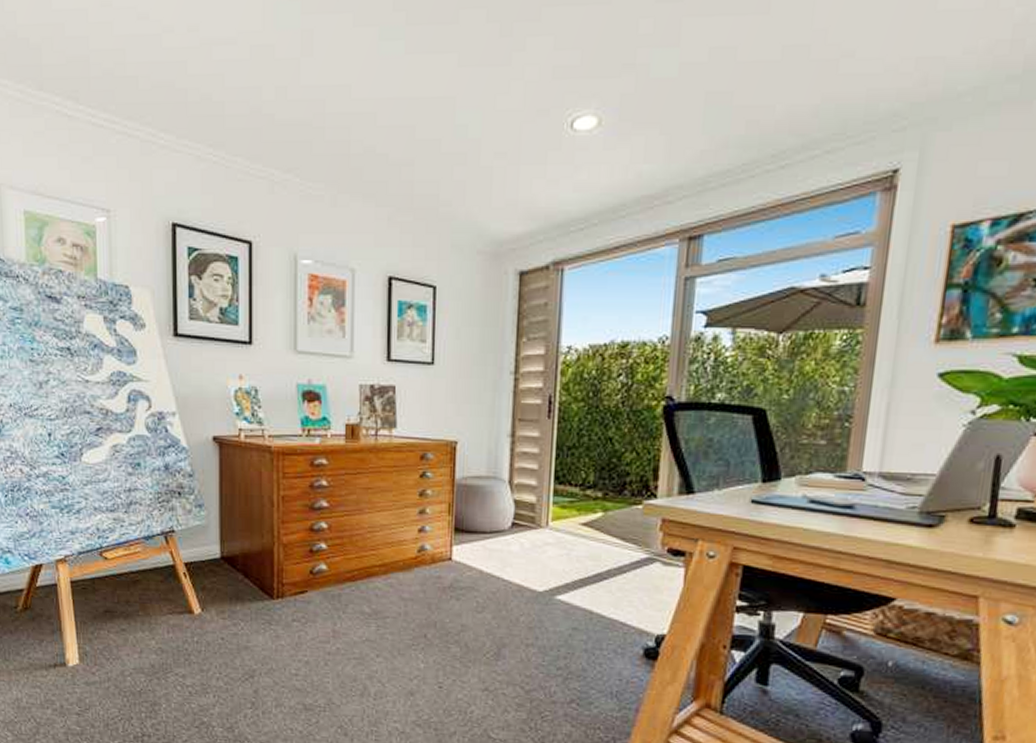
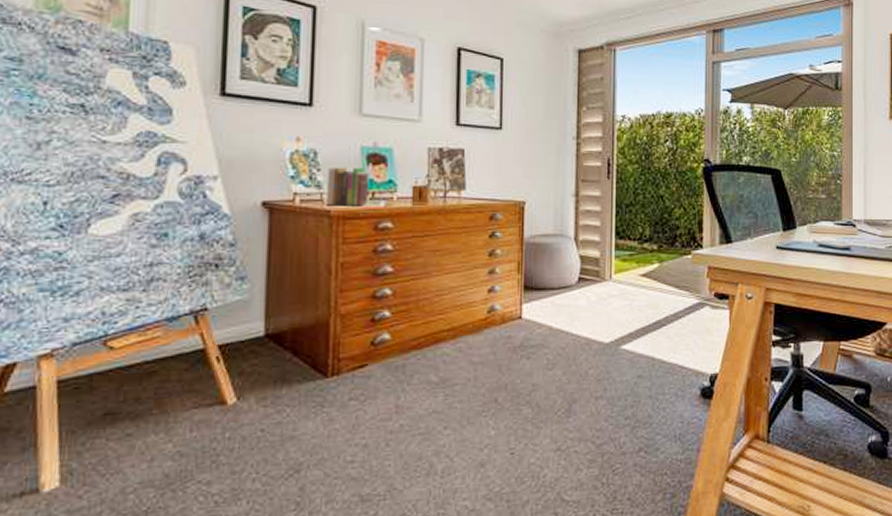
books: none [268,404,305,443] -> present [327,167,370,206]

